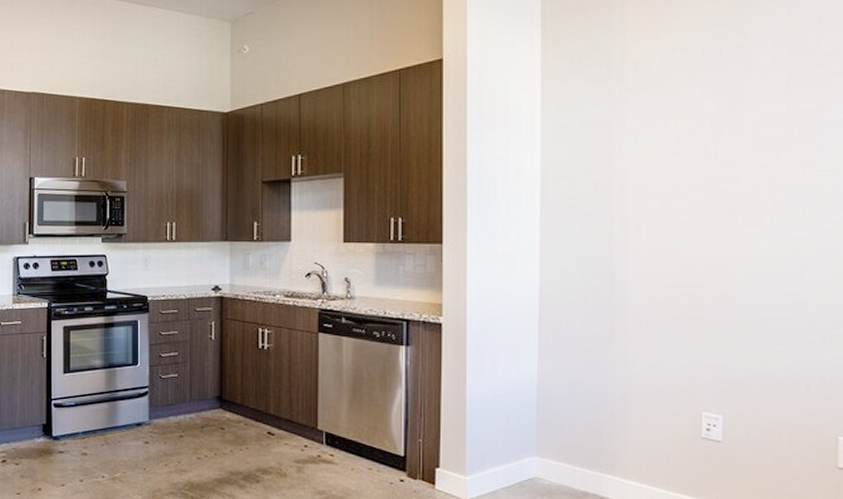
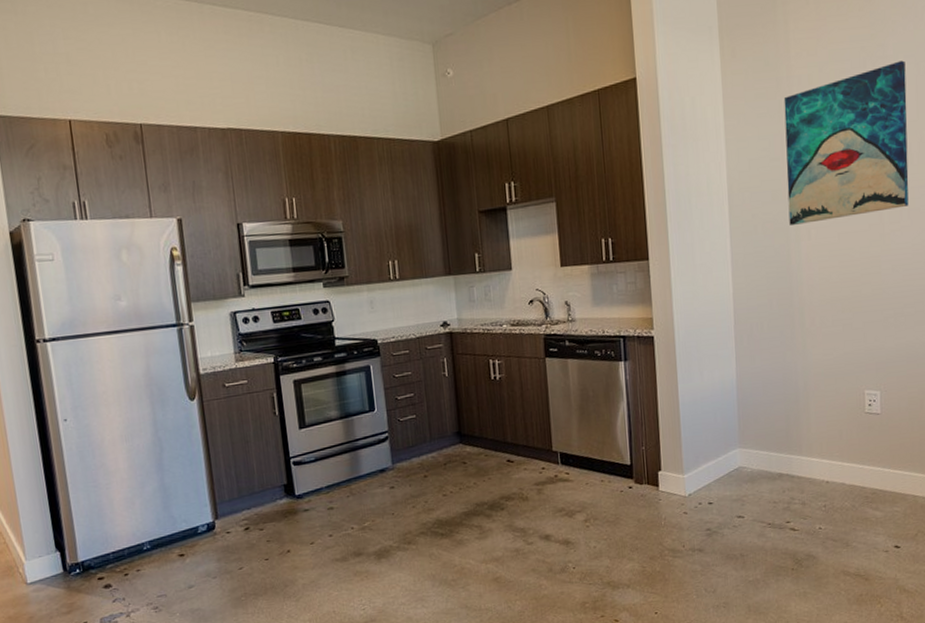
wall art: none [614,49,775,220] -> present [783,60,909,225]

